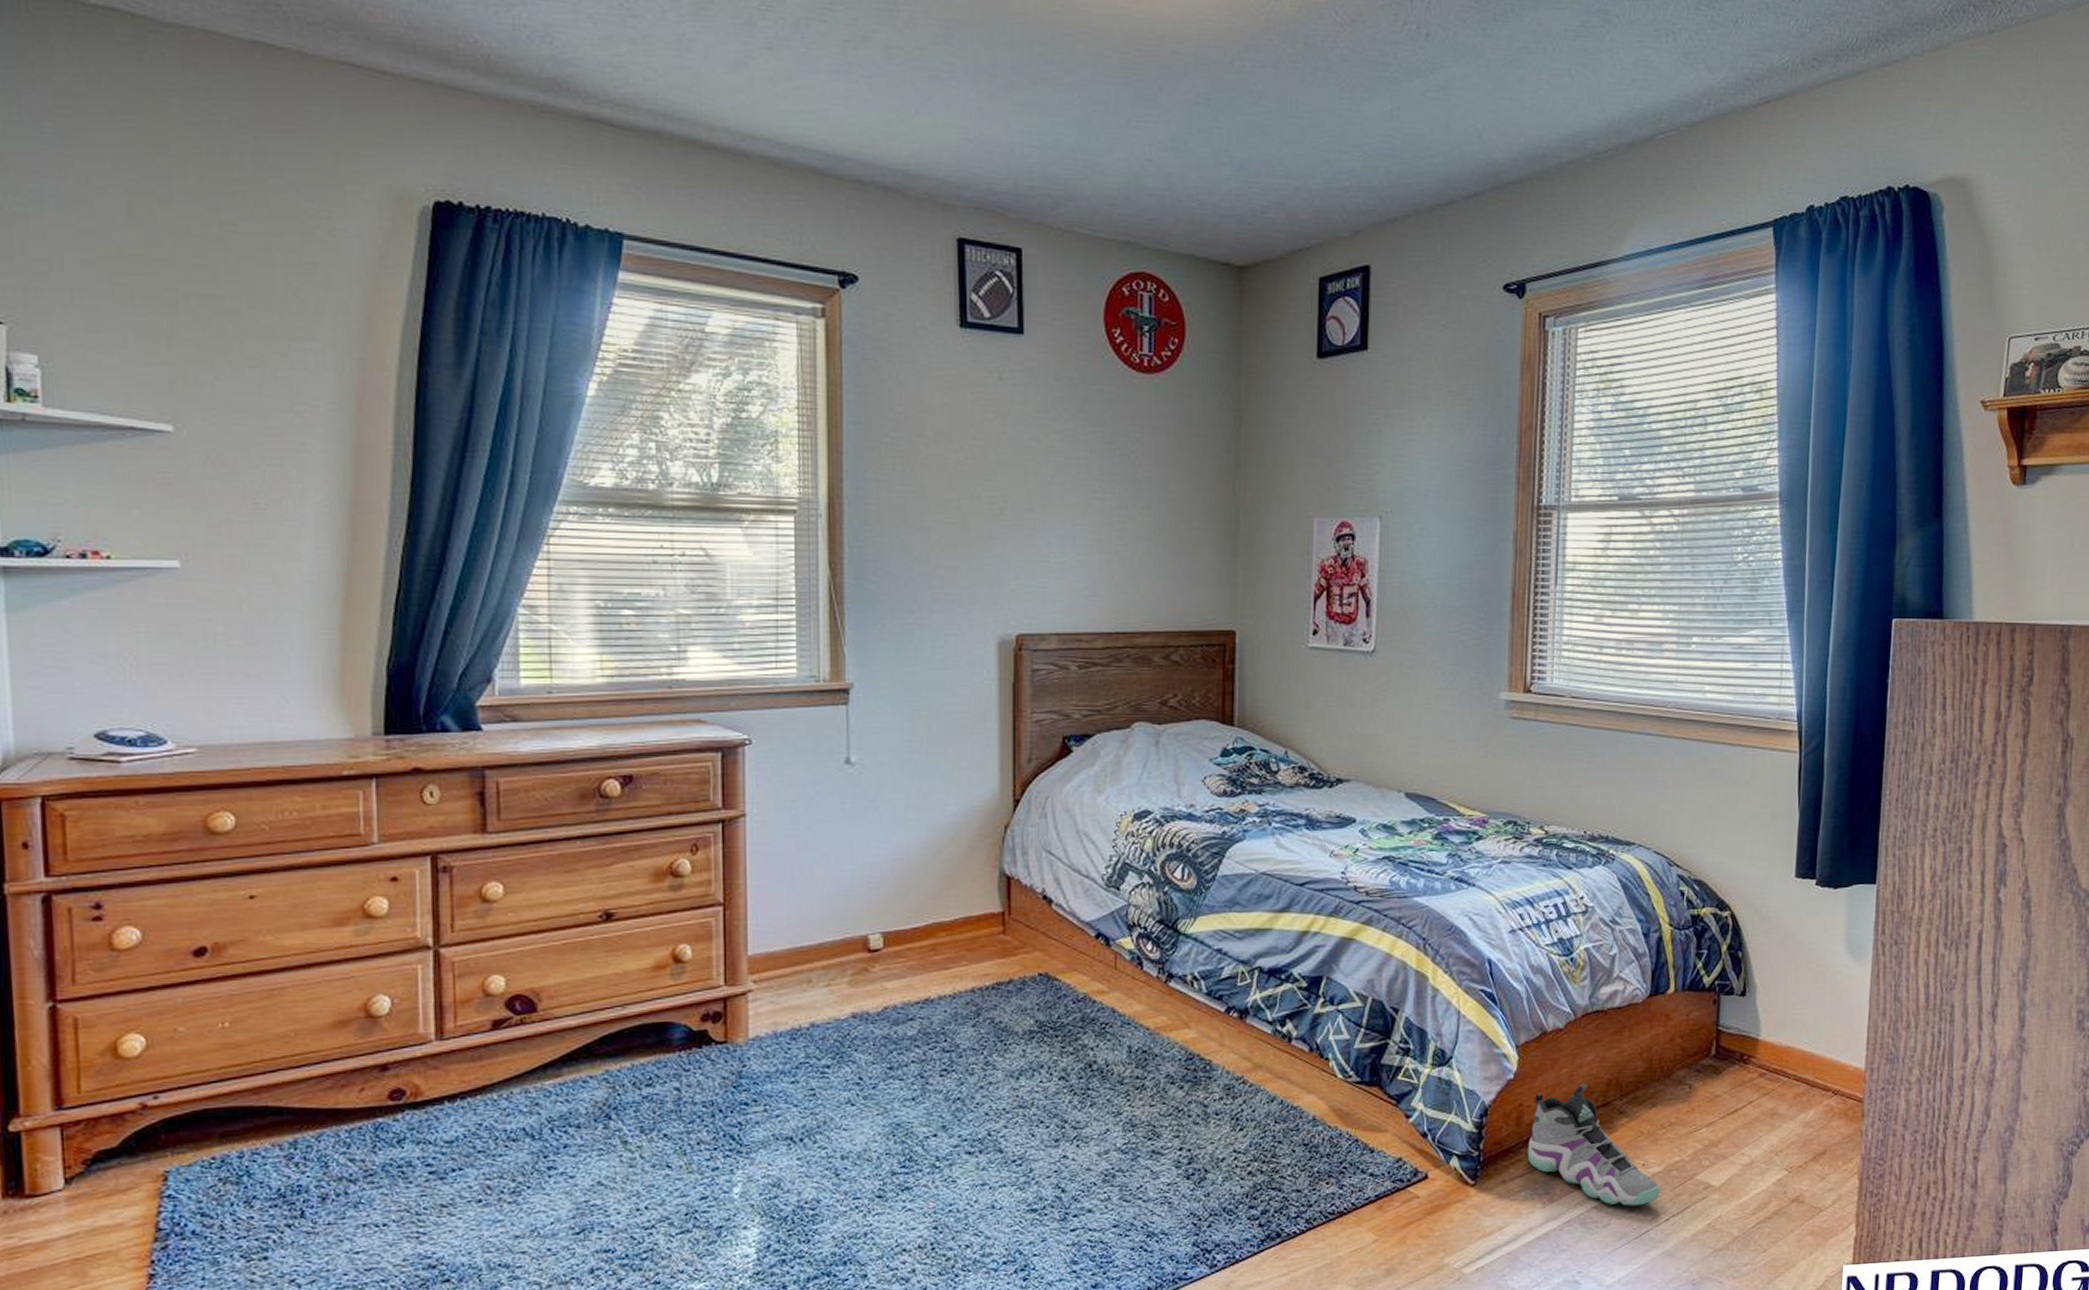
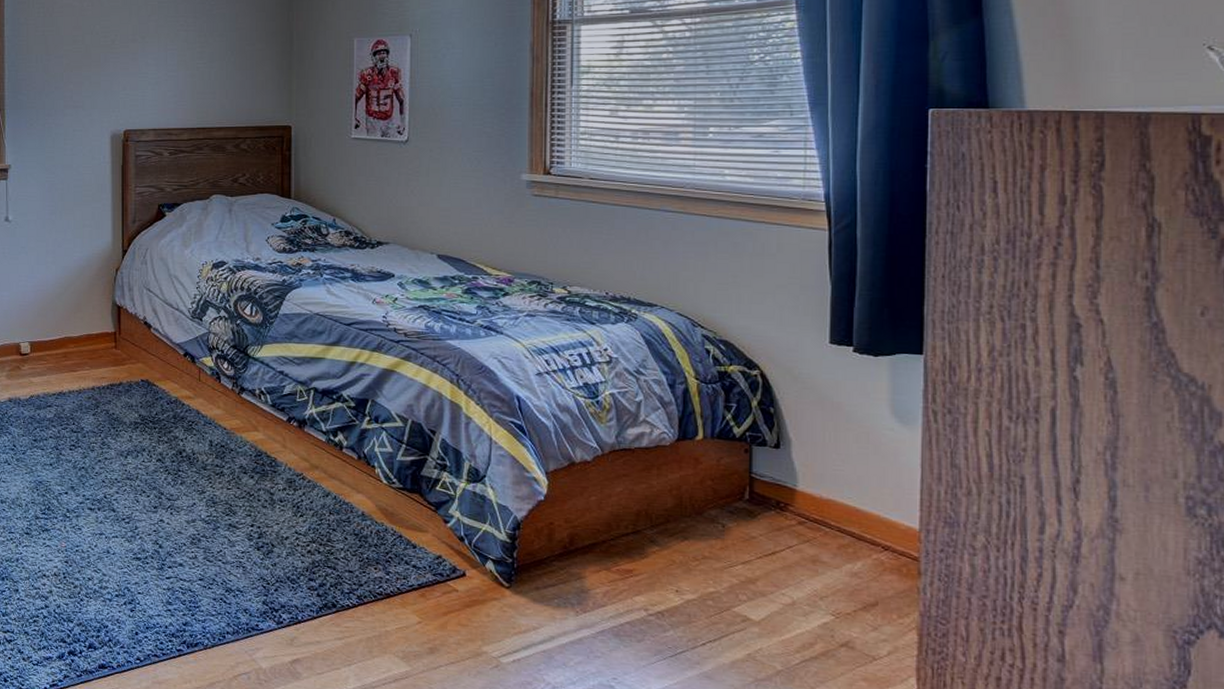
sneaker: present [1527,1083,1661,1206] -> none [559,511,696,628]

